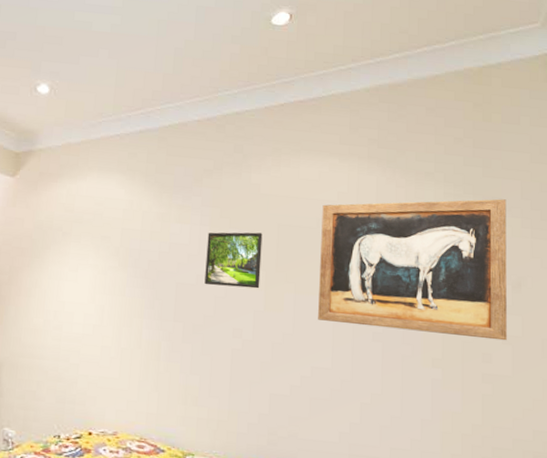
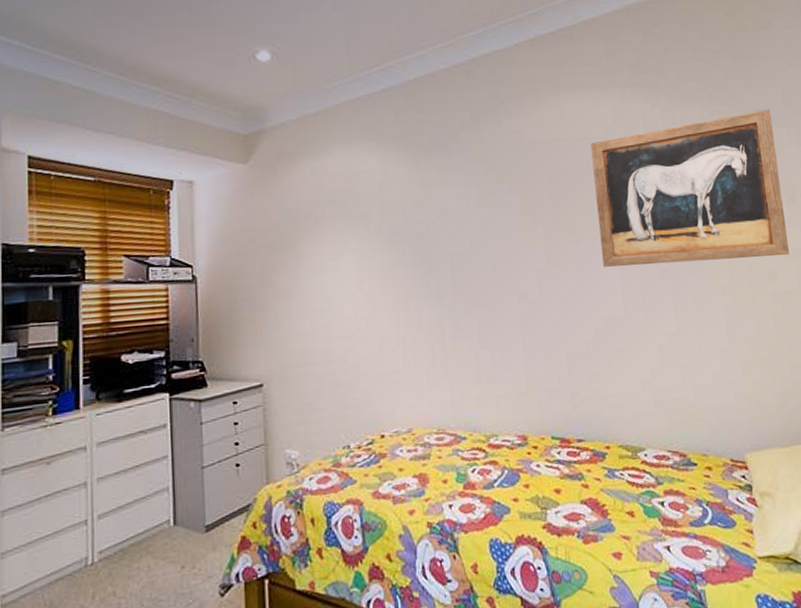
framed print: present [204,232,263,289] -> none [475,184,539,250]

